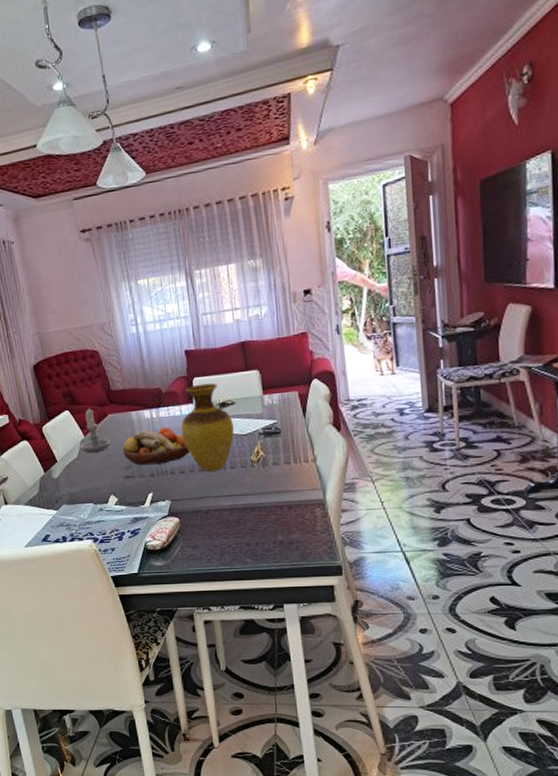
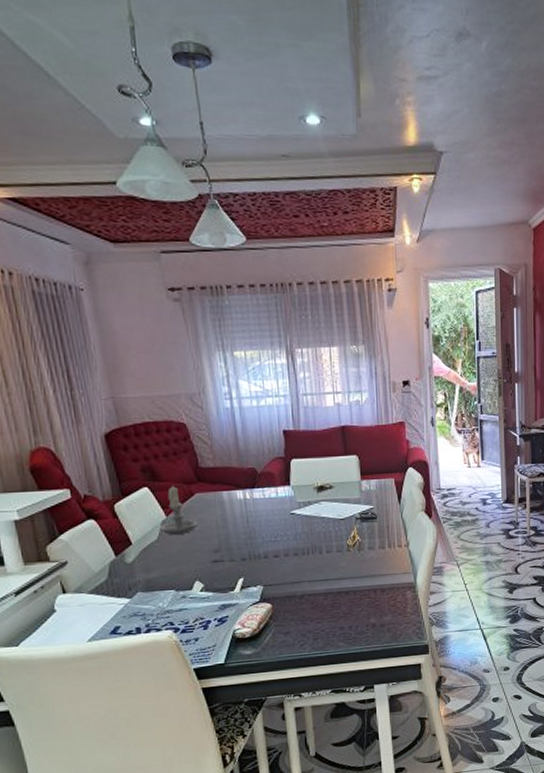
fruit bowl: present [122,427,190,466] -> none [211,509,285,549]
vase: present [180,383,234,472] -> none [276,465,331,556]

